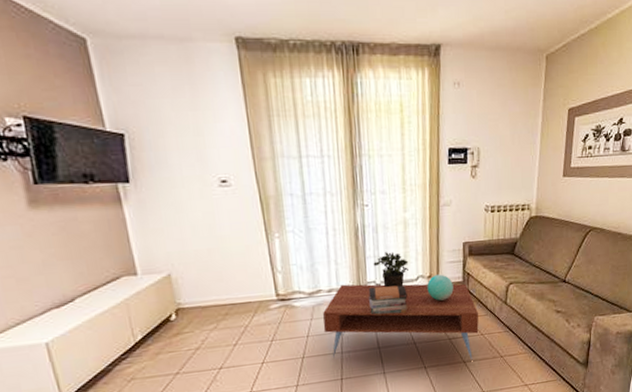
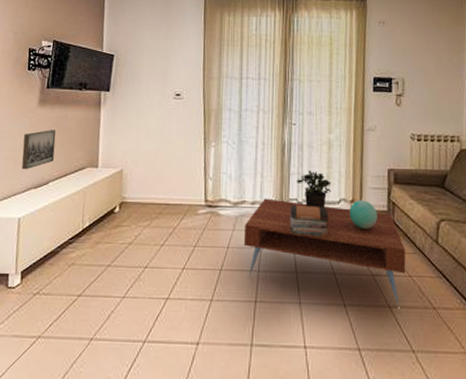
wall art: none [18,237,75,289] -> present [21,130,56,170]

